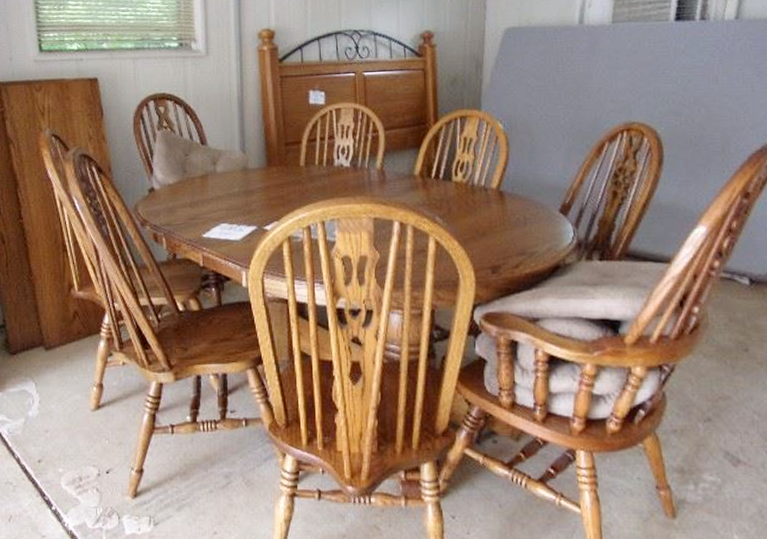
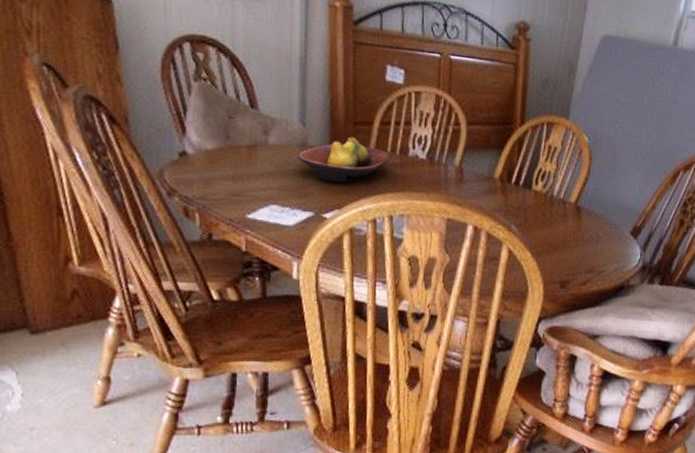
fruit bowl: none [241,156,318,198] -> present [298,136,390,184]

